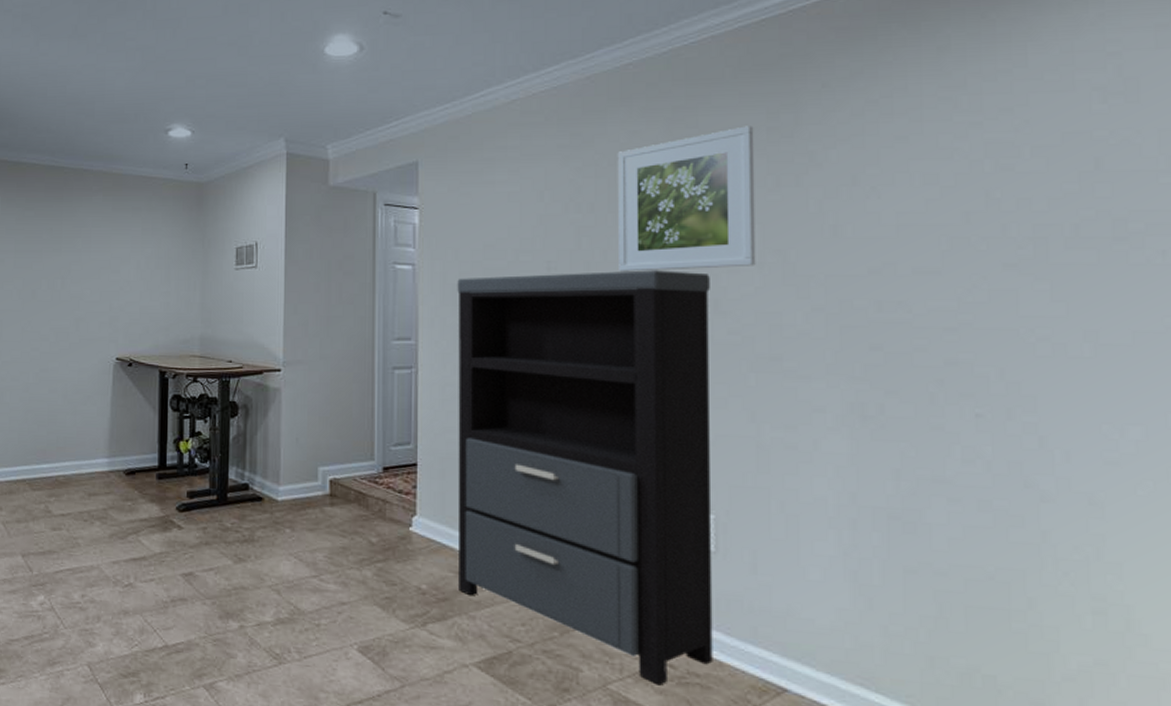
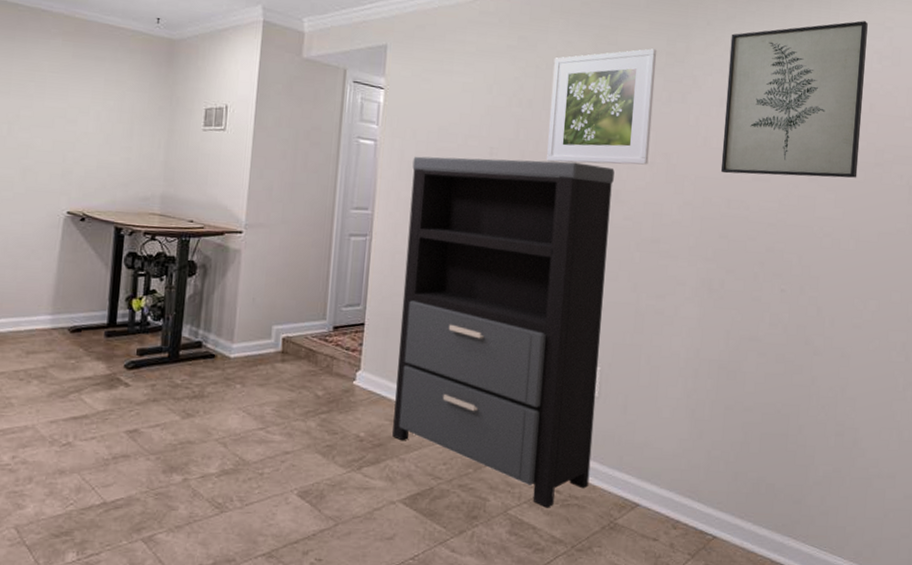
wall art: none [859,50,1085,268] -> present [720,21,868,178]

